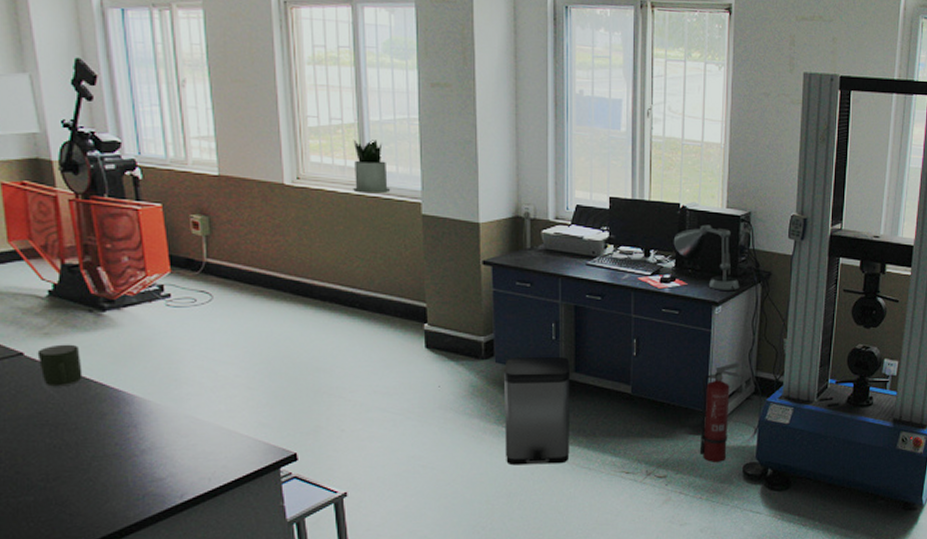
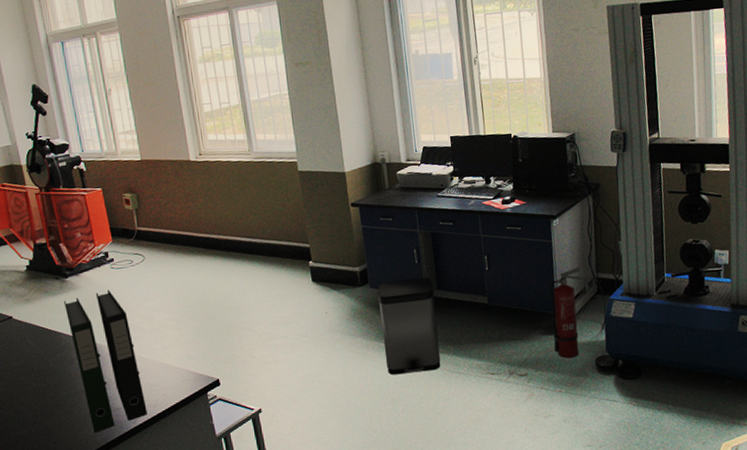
mug: present [37,344,83,387] -> none [22,306,55,342]
binder: none [98,332,199,506] -> present [64,290,147,433]
planter: present [353,139,391,194] -> none [239,115,272,160]
desk lamp: present [673,224,741,292] -> none [509,149,574,205]

